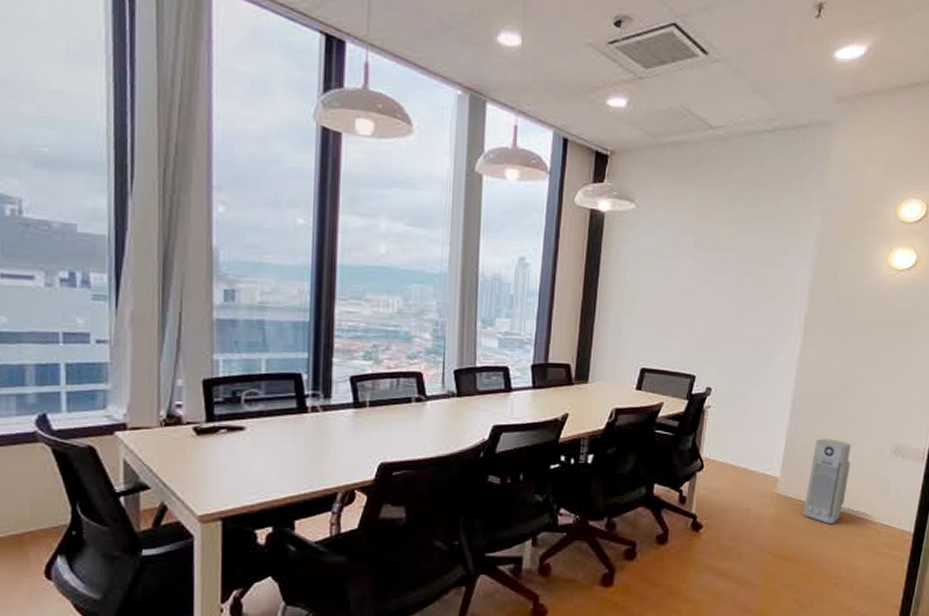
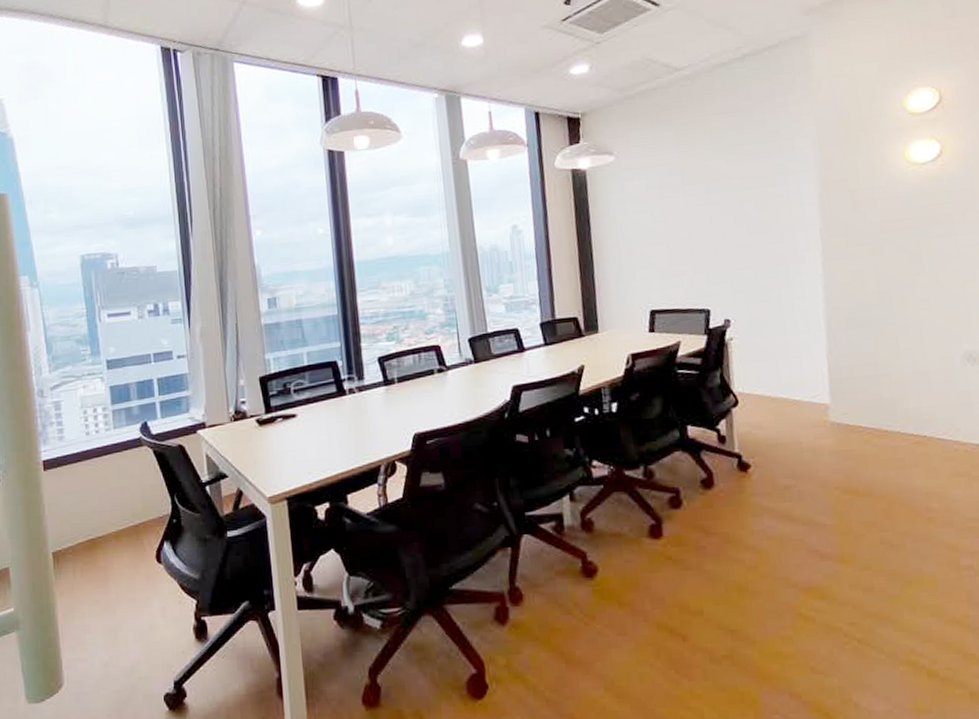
air purifier: present [803,438,851,524] -> none [864,354,917,450]

